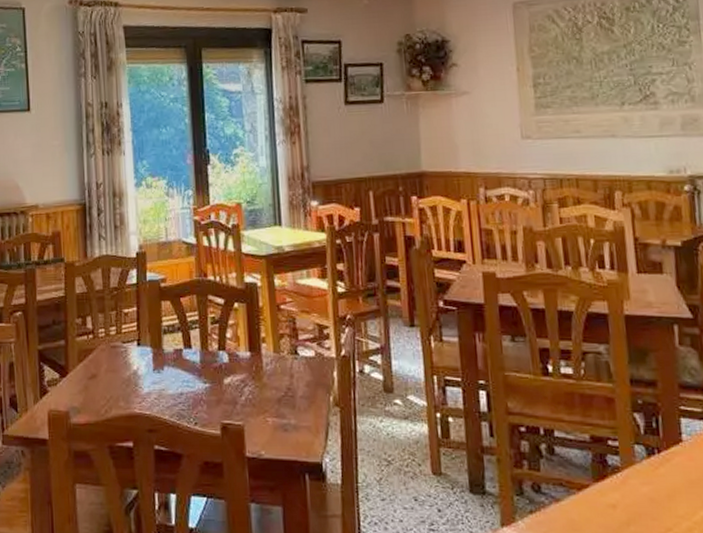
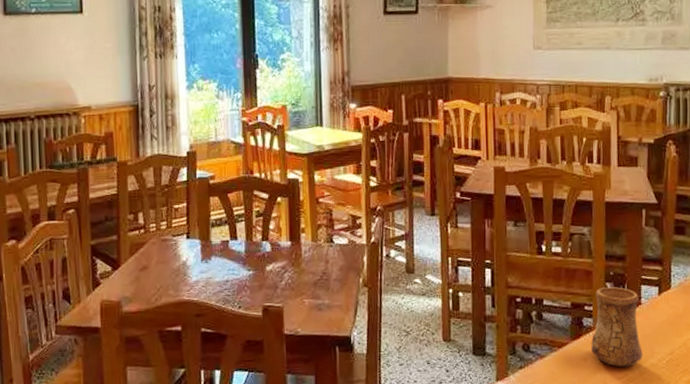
cup: none [620,419,690,520] -> present [591,287,642,368]

